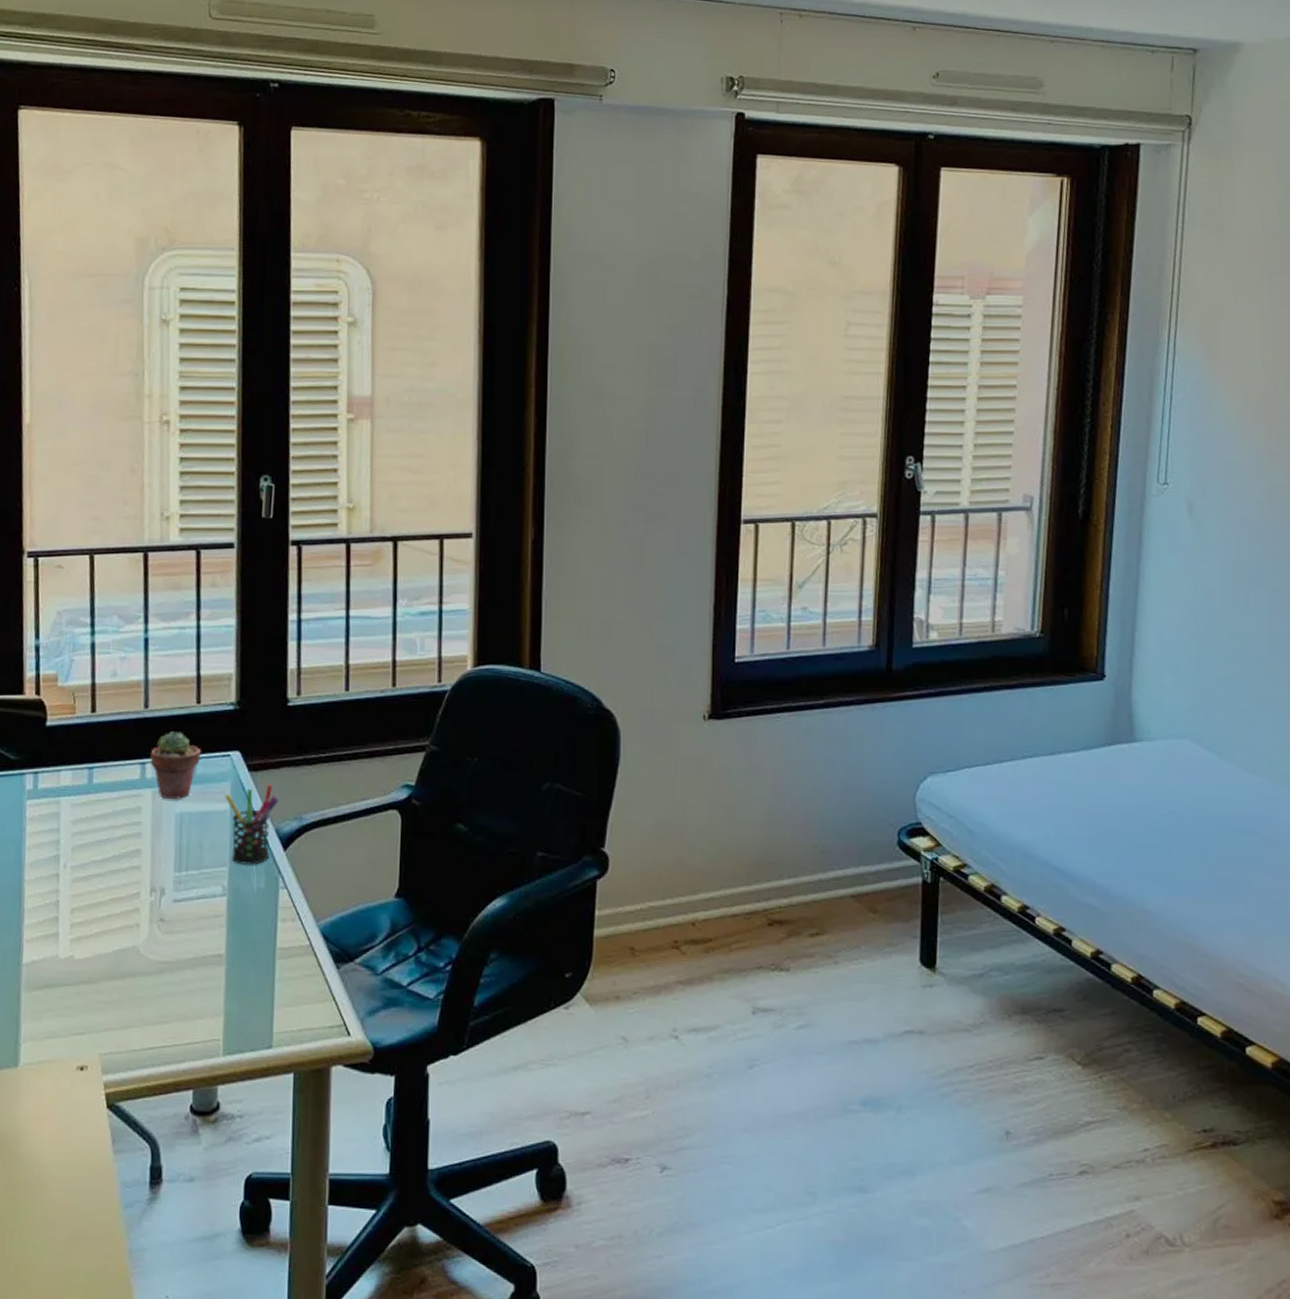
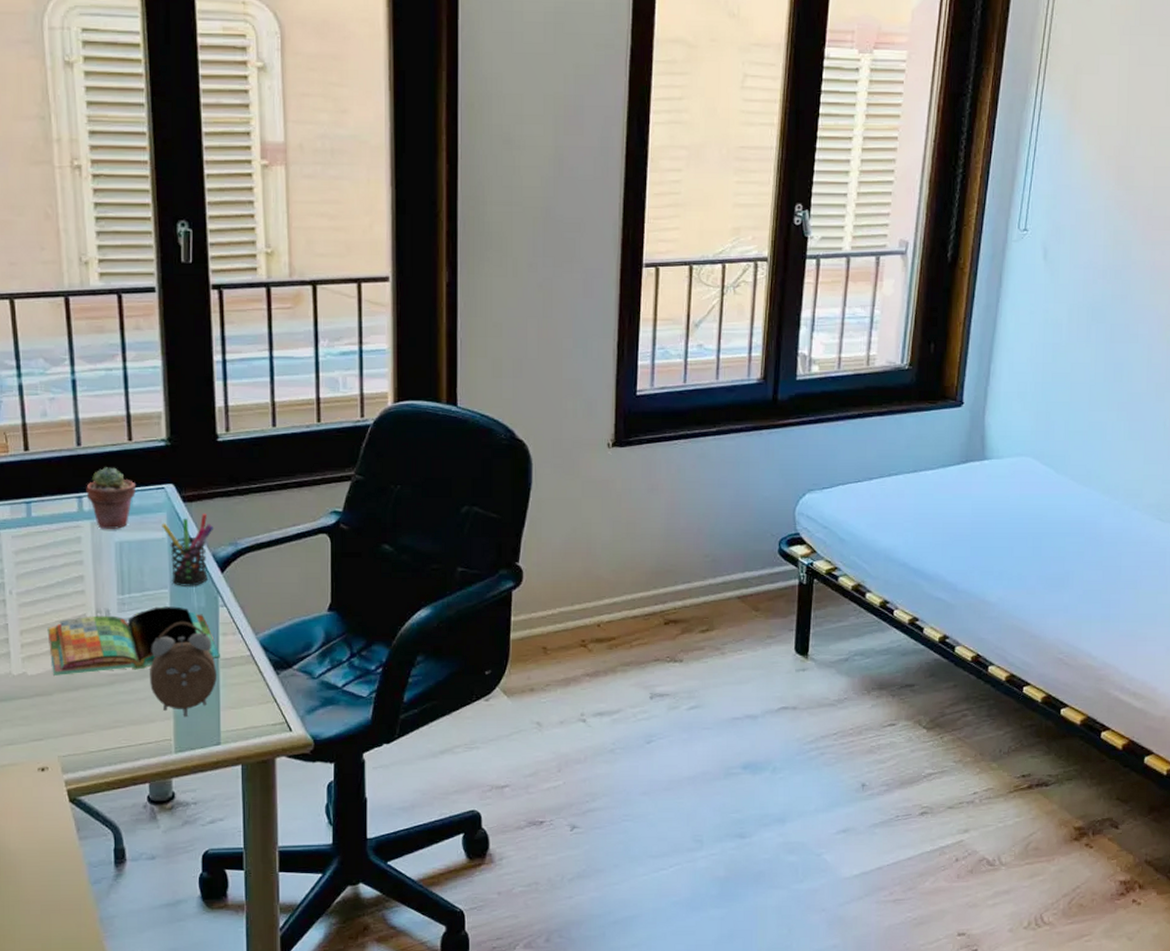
book: none [99,886,279,961] -> present [47,606,221,676]
alarm clock: none [201,904,274,1015] -> present [150,621,218,718]

